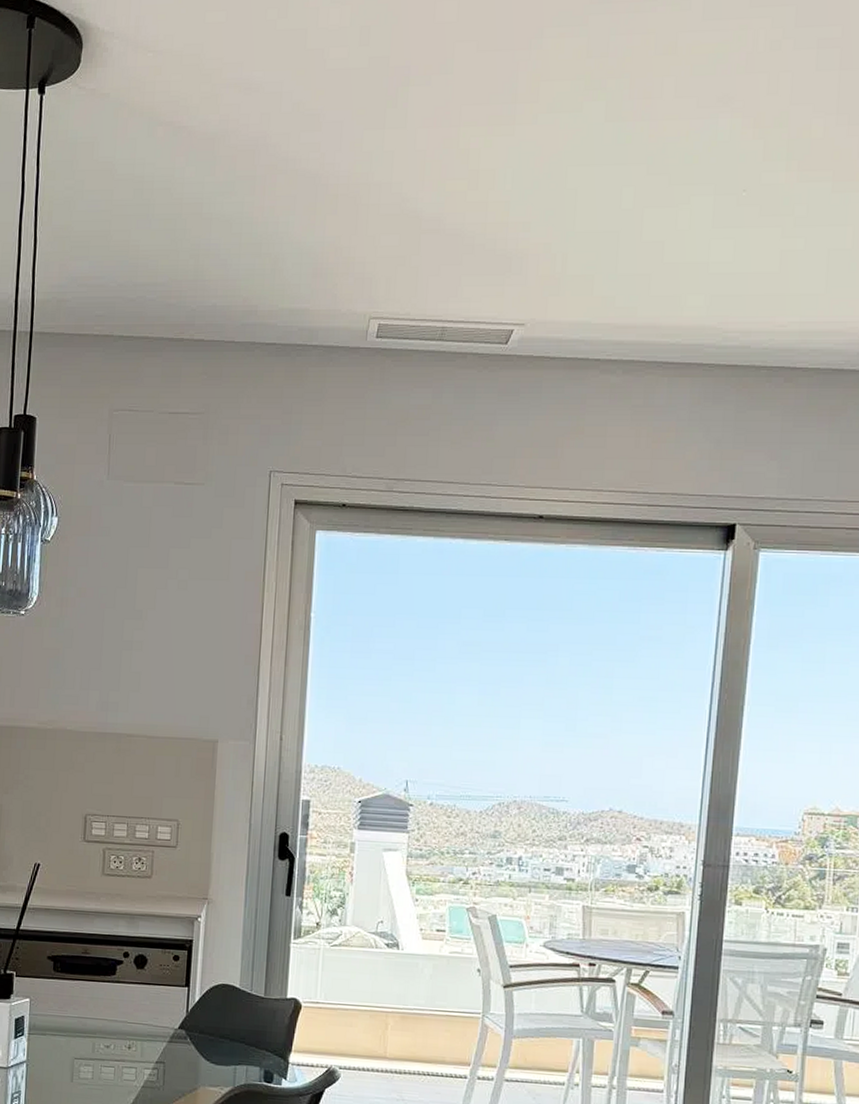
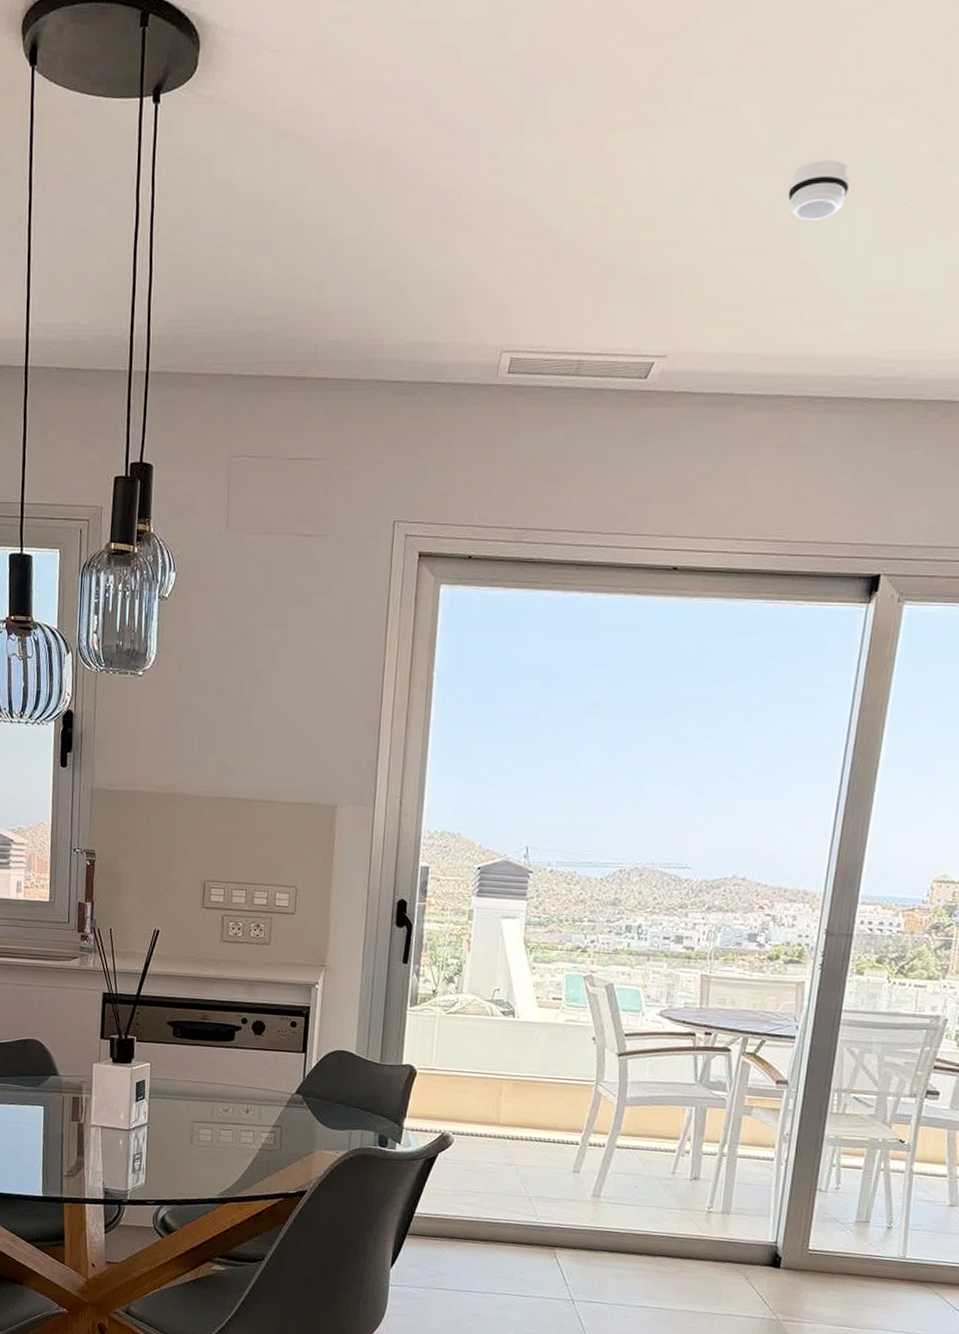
smoke detector: none [630,154,688,207] -> present [787,159,851,220]

